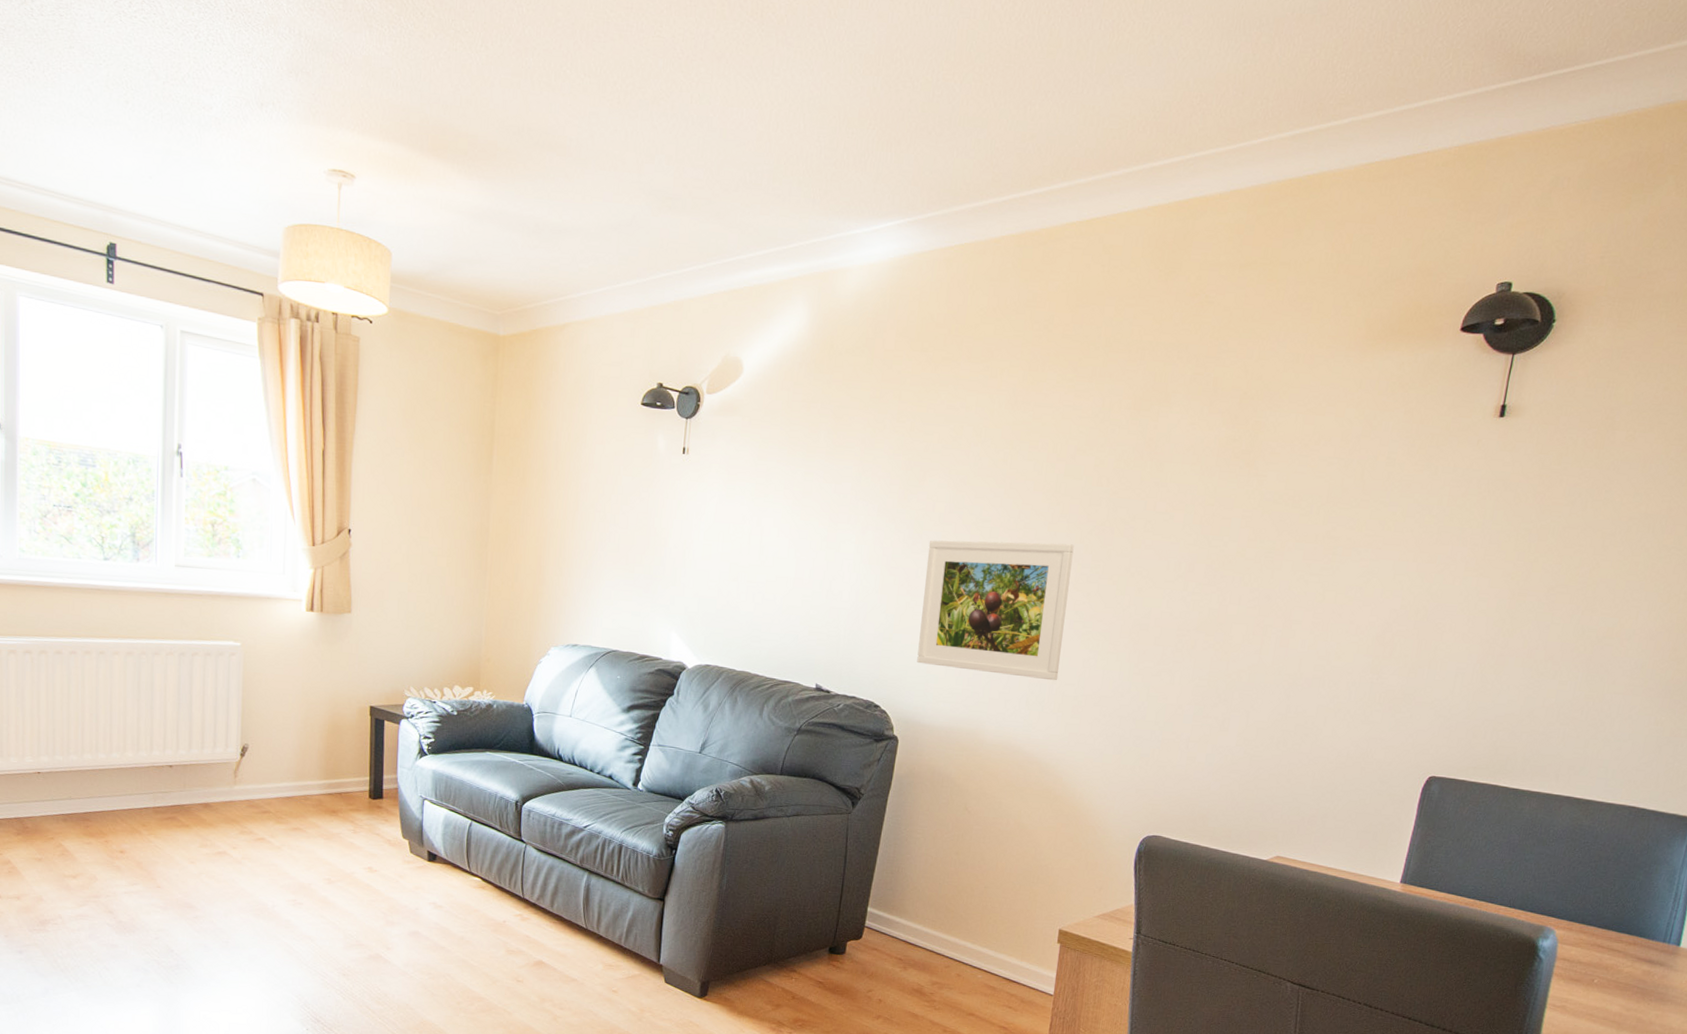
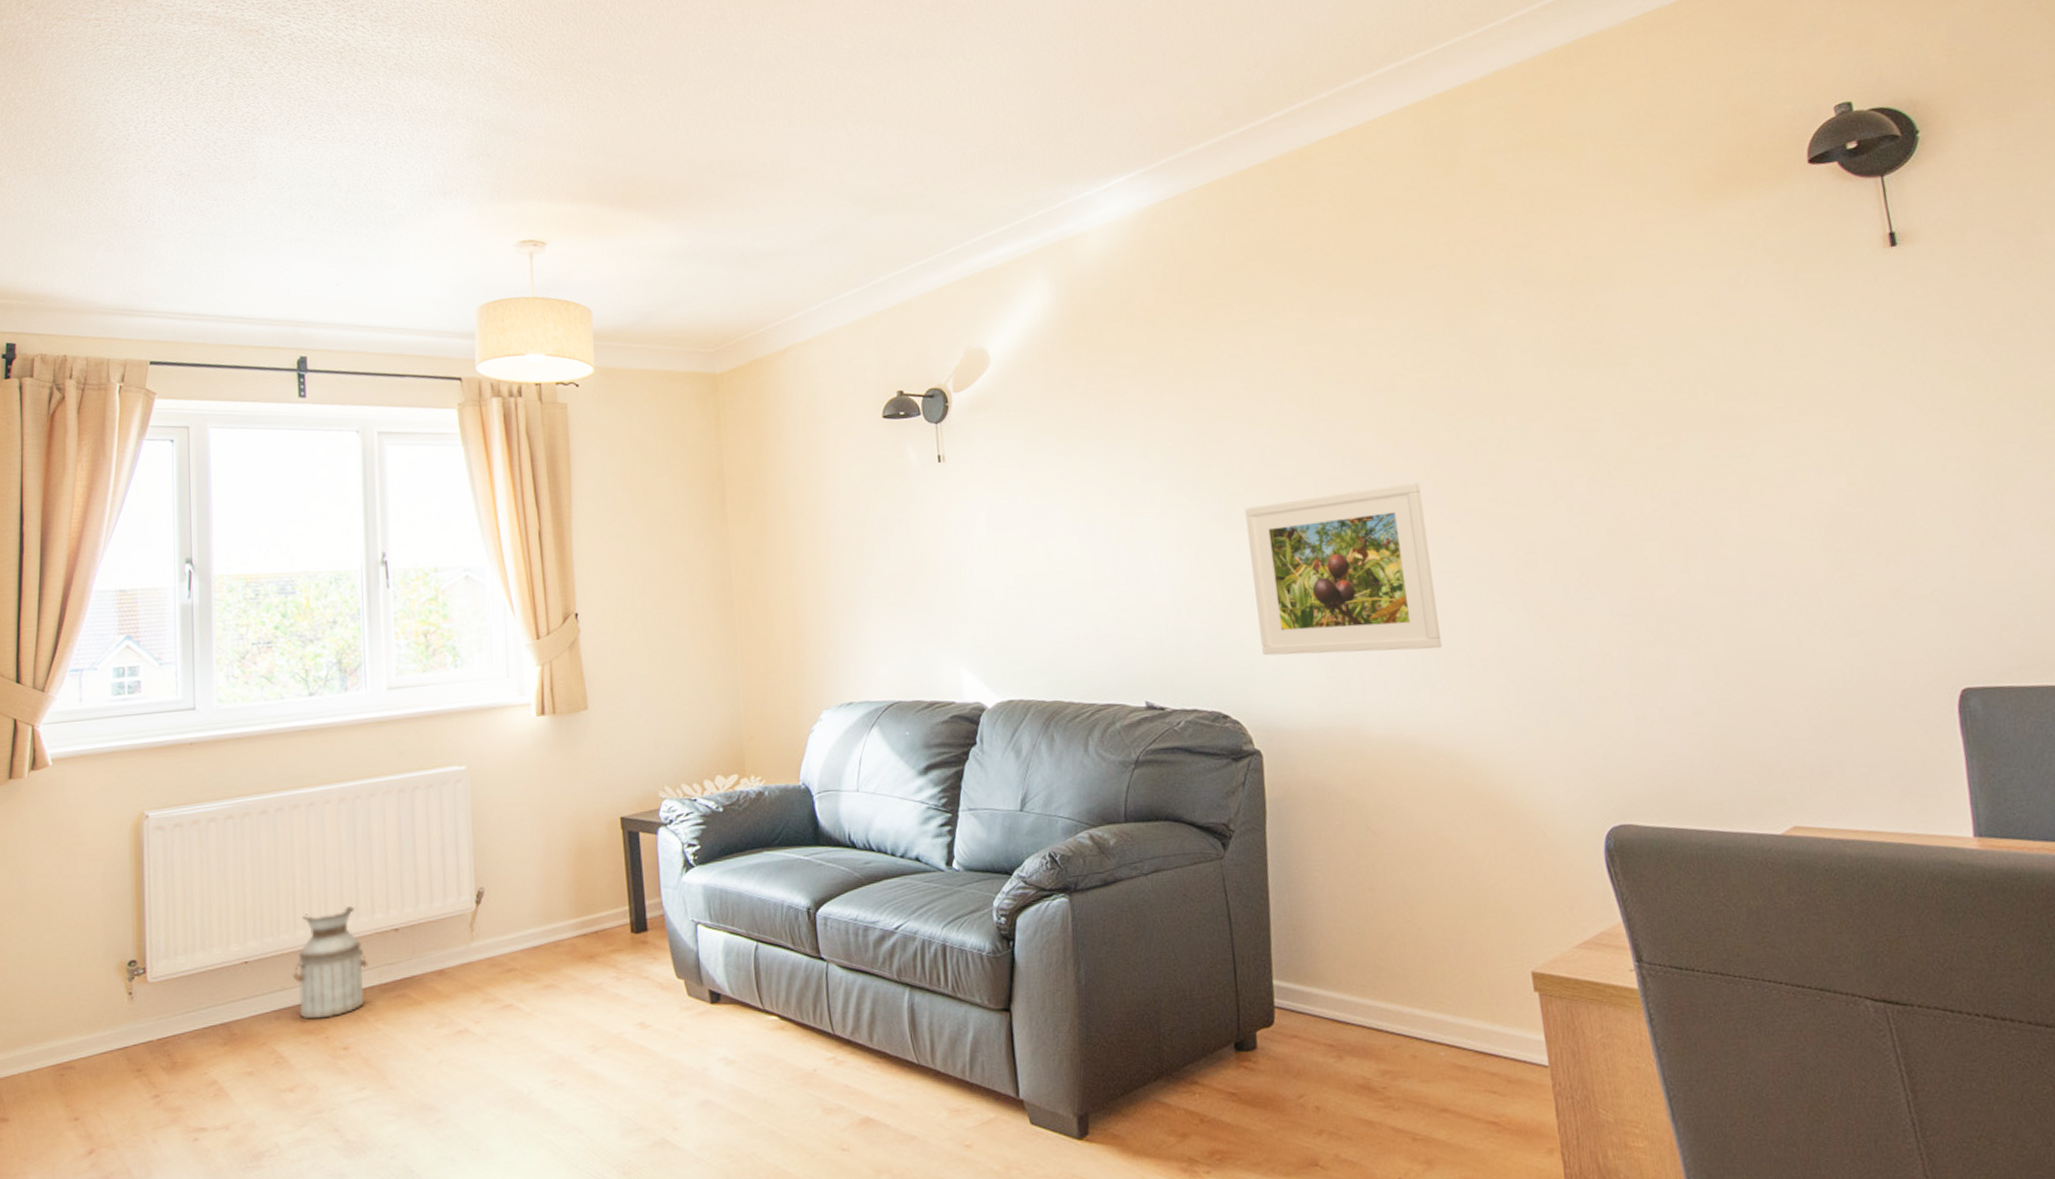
planter: none [78,741,145,827] -> present [291,906,368,1019]

